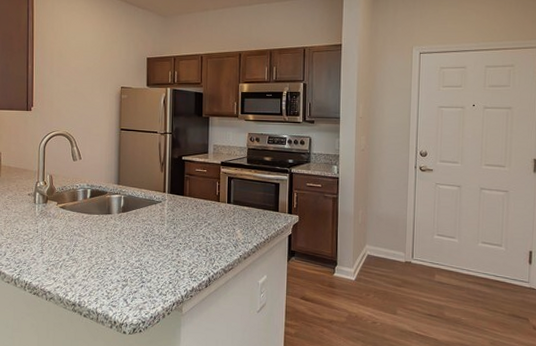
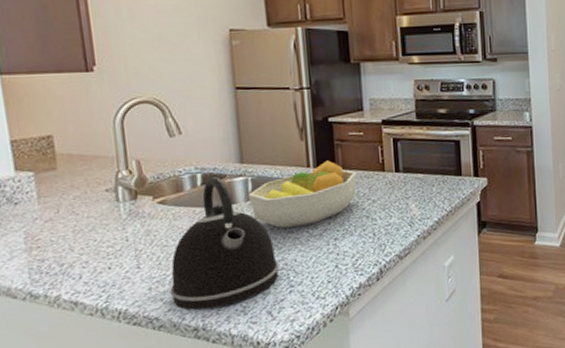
kettle: none [60,192,136,291] -> present [170,176,279,310]
fruit bowl: none [120,189,198,237] -> present [247,160,357,229]

